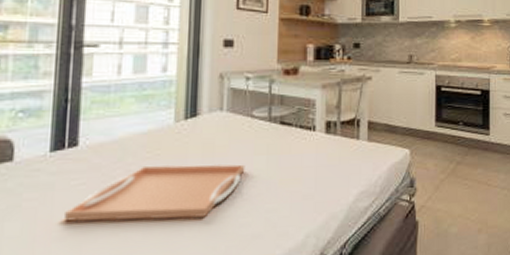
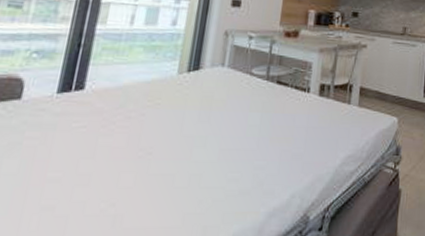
serving tray: present [64,164,245,222] -> none [61,115,240,169]

